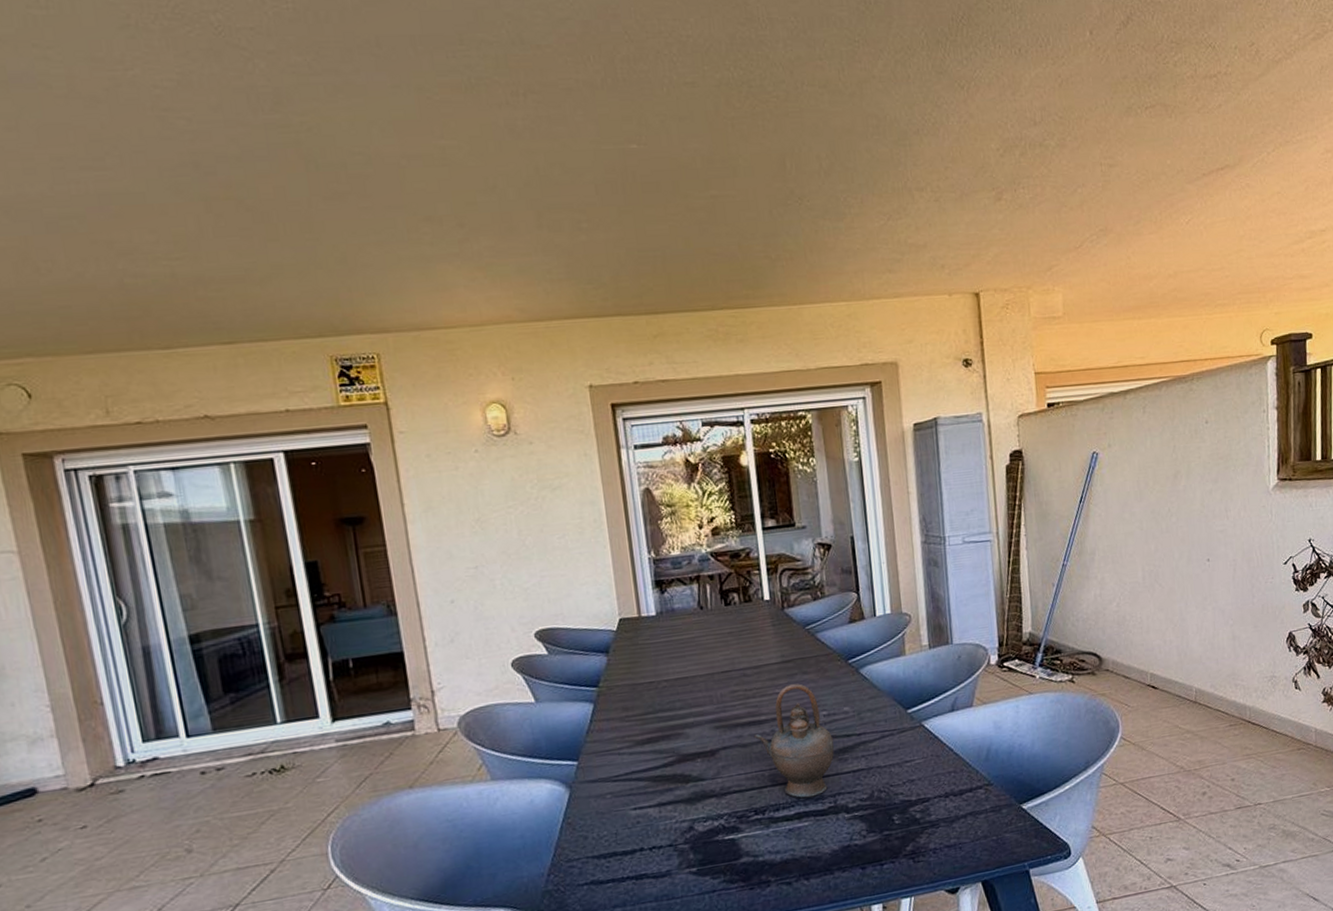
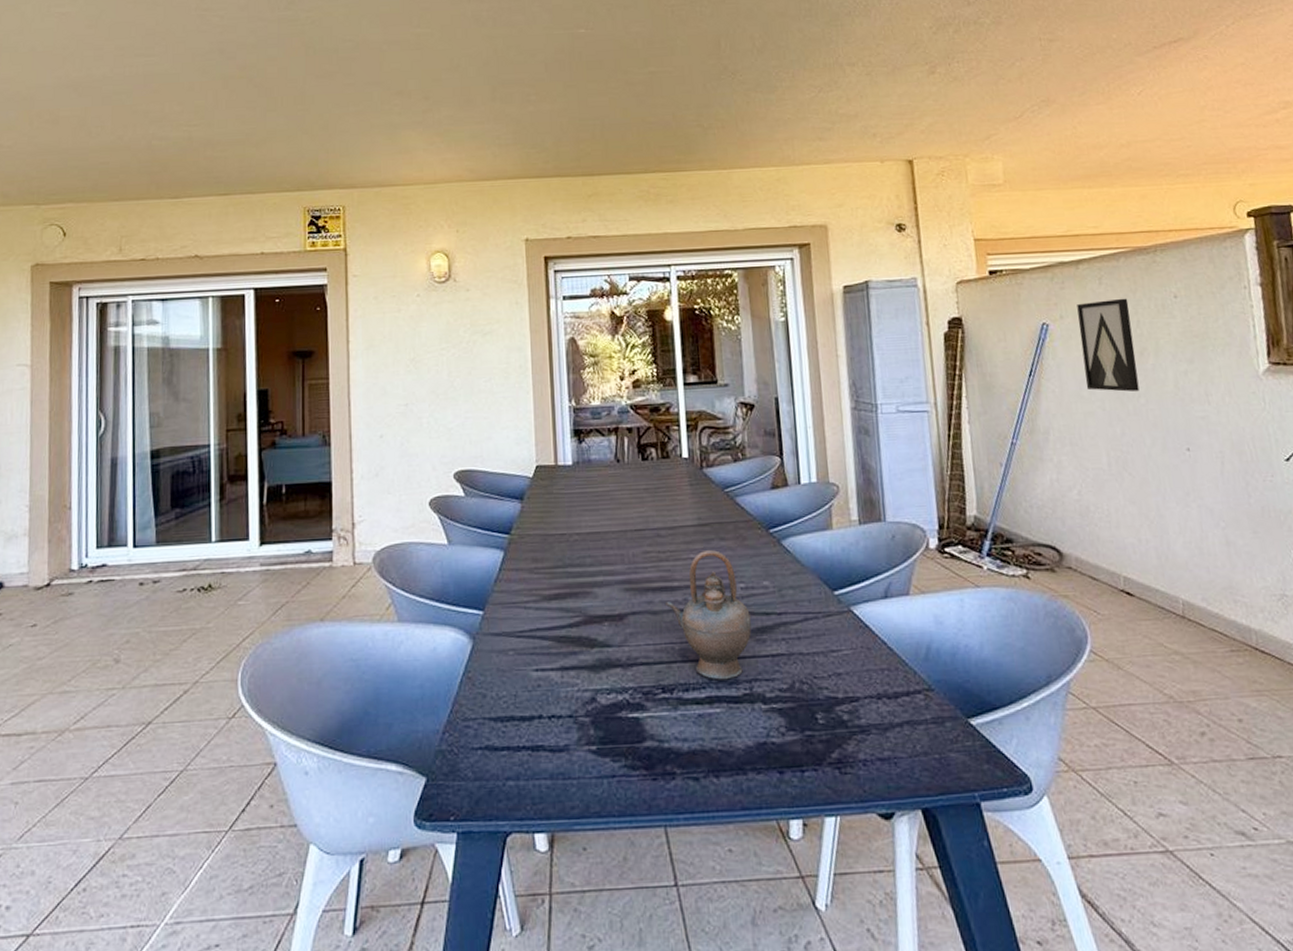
wall art: none [1123,425,1172,513] -> present [1077,298,1140,392]

